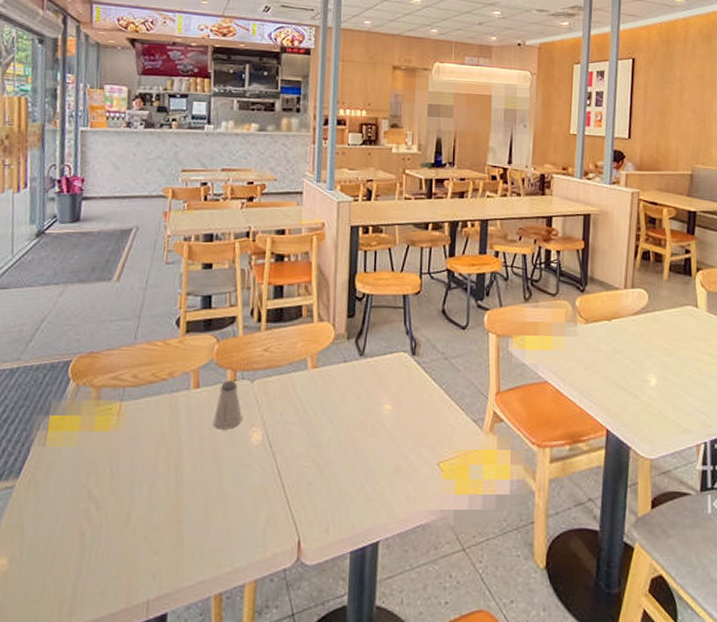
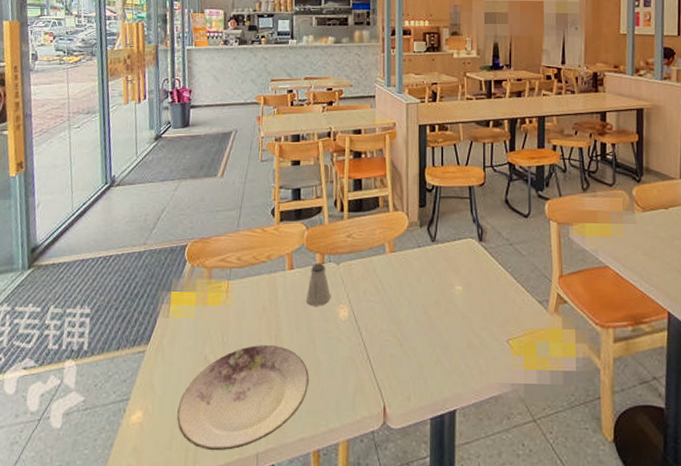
plate: none [51,476,214,601] -> present [177,345,310,451]

